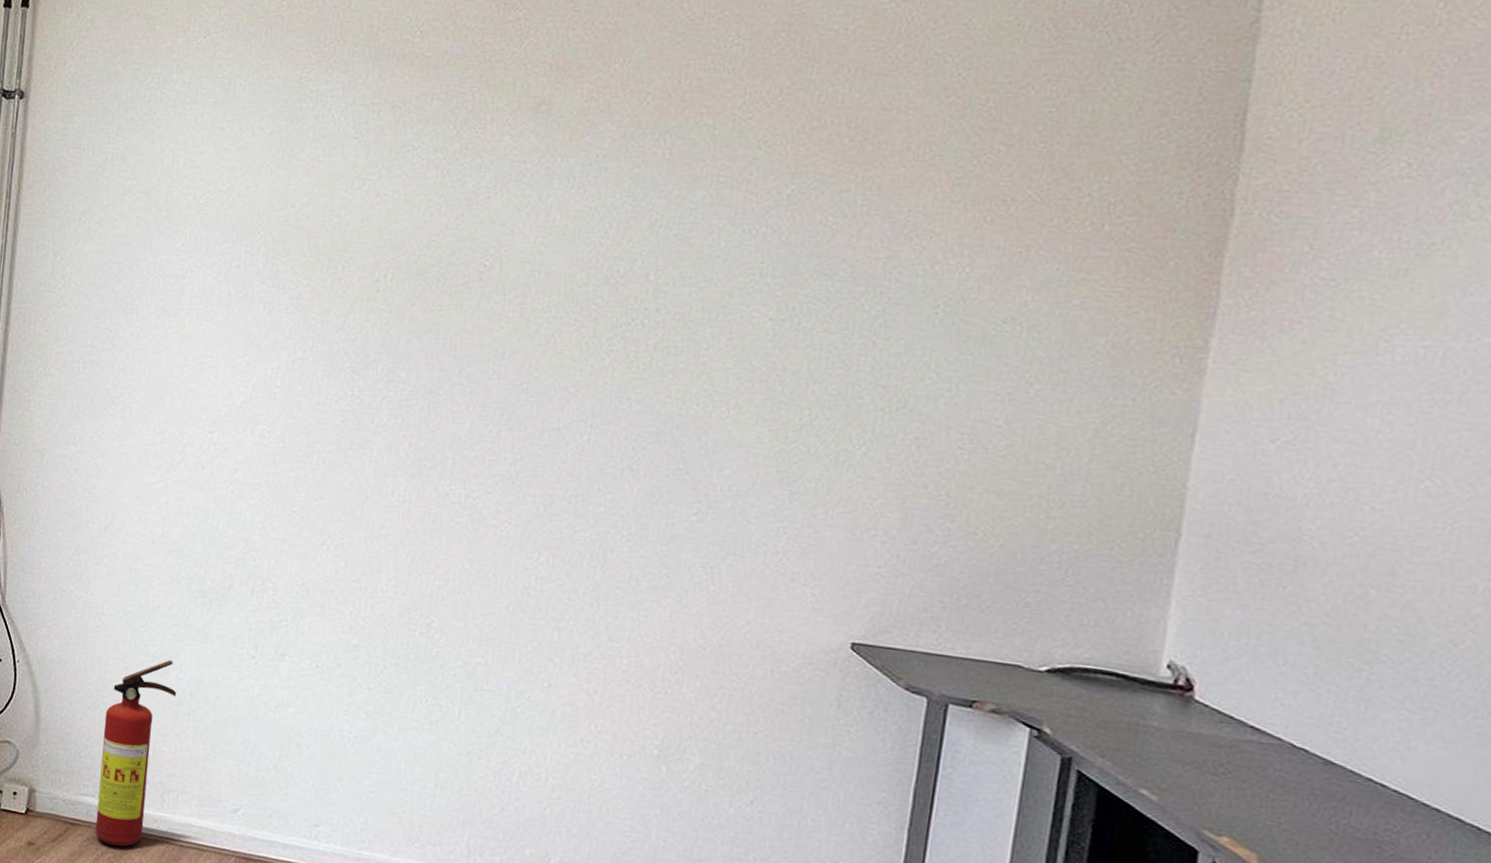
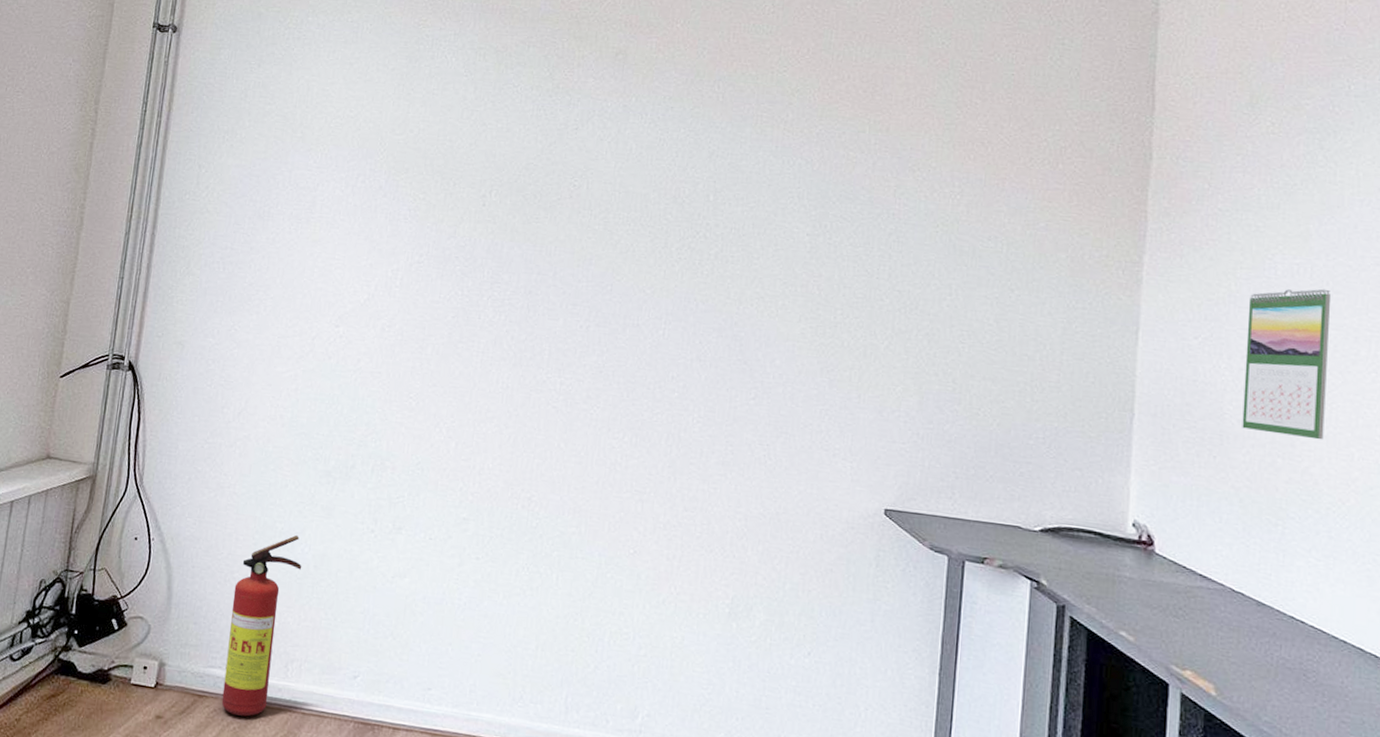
calendar: none [1325,378,1468,568] -> present [1242,289,1330,440]

